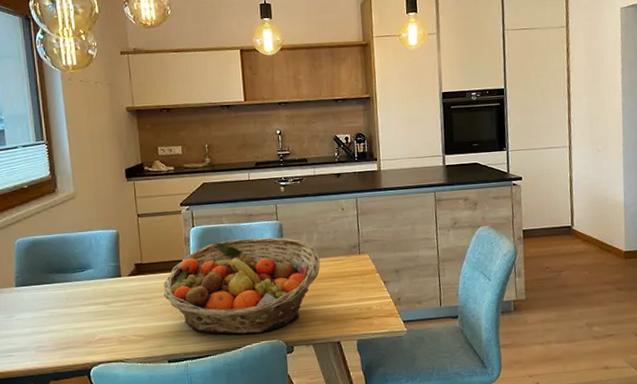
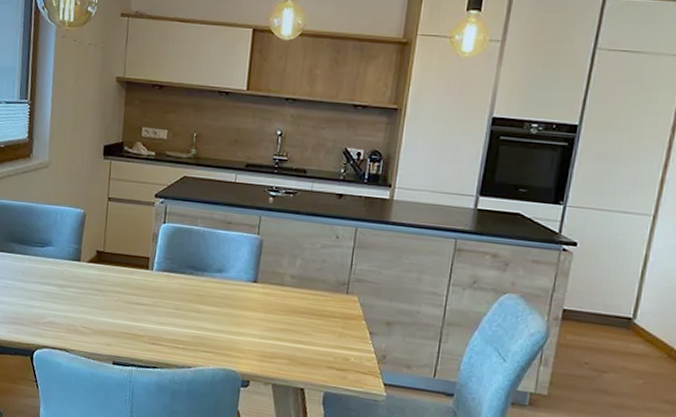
fruit basket: present [163,237,320,335] -> none [120,245,299,357]

